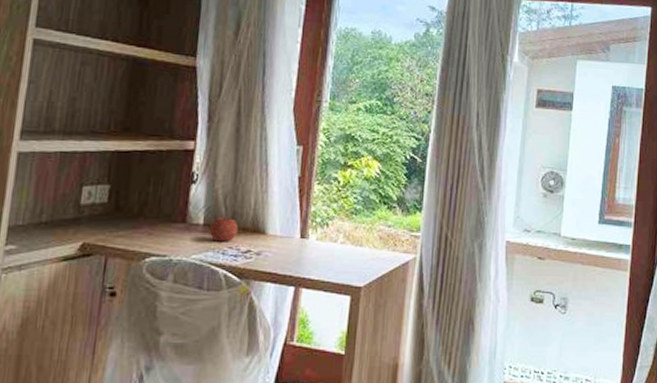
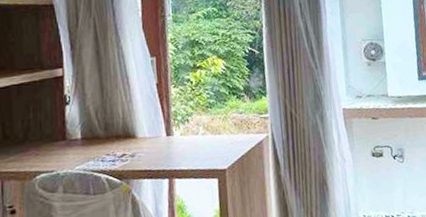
fruit: present [210,215,239,242] -> none [88,127,112,152]

